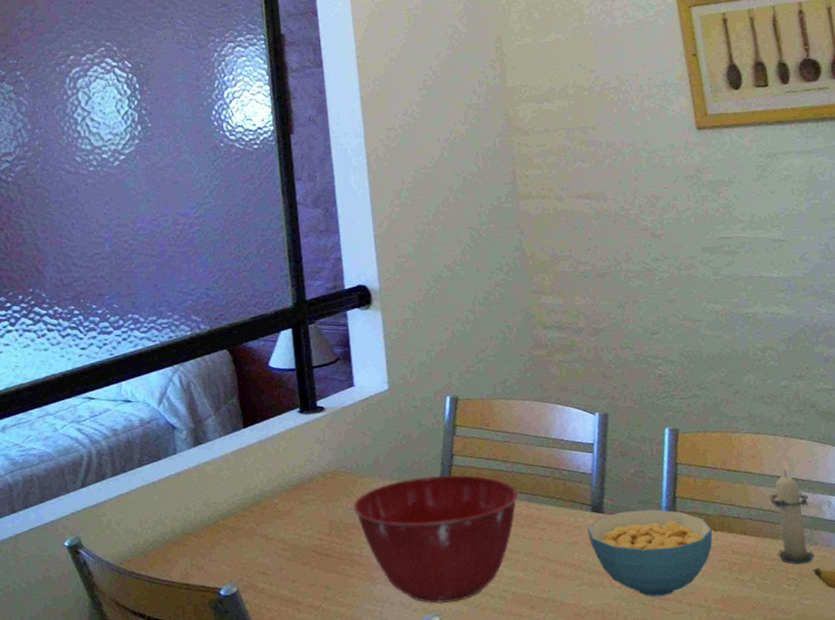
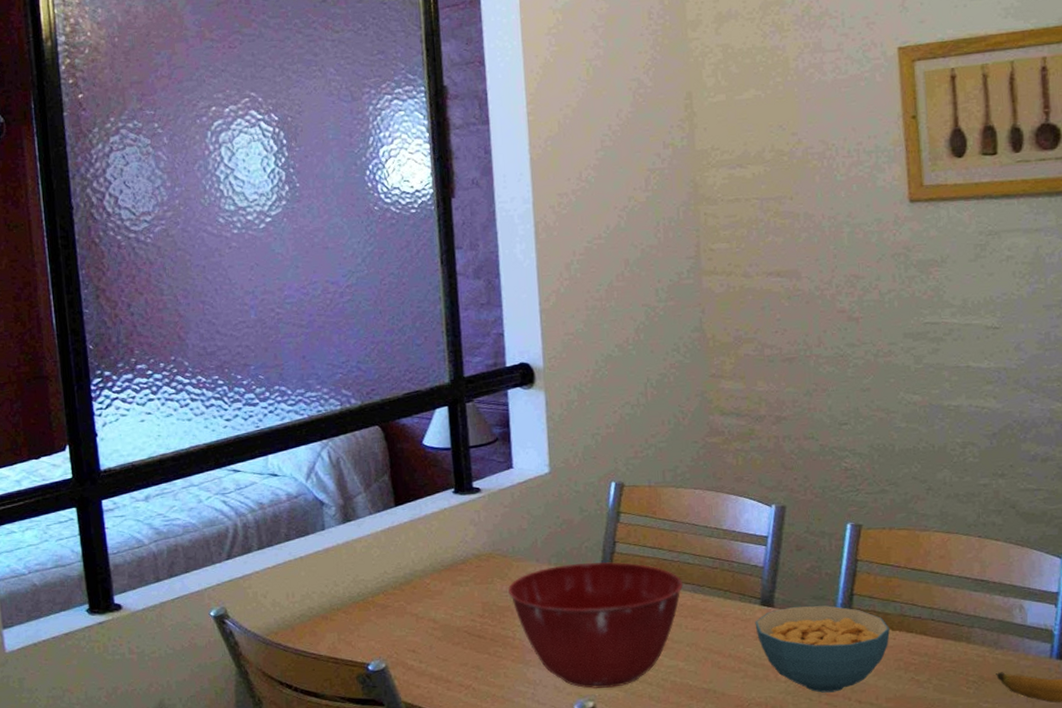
candle: present [769,469,815,565] -> none [955,571,1000,668]

